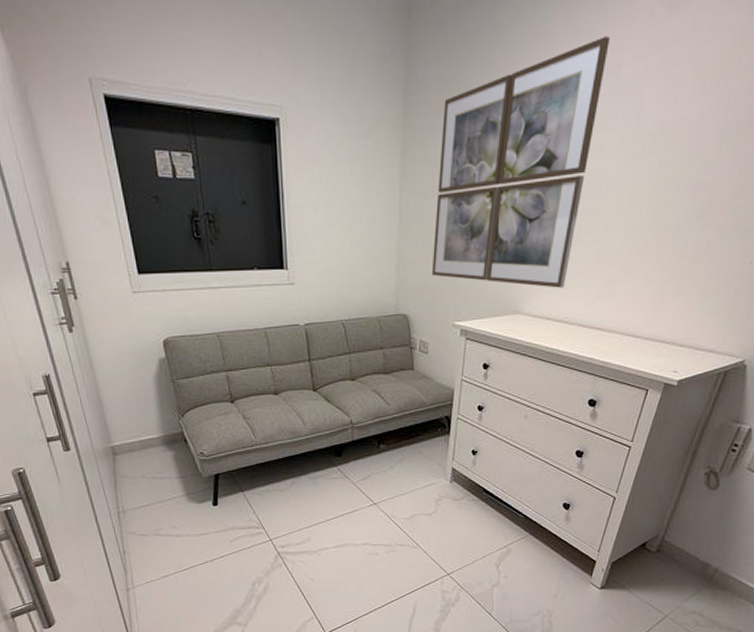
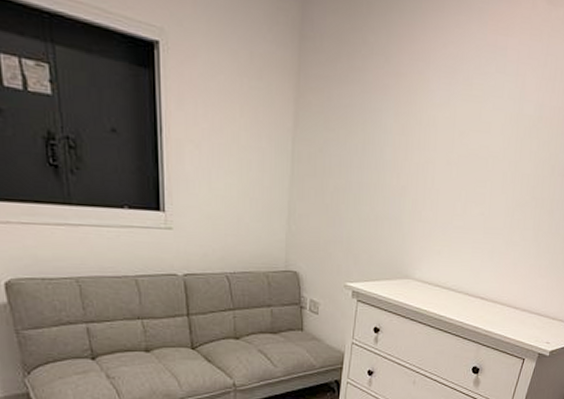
wall art: present [431,36,610,288] -> none [324,16,498,256]

